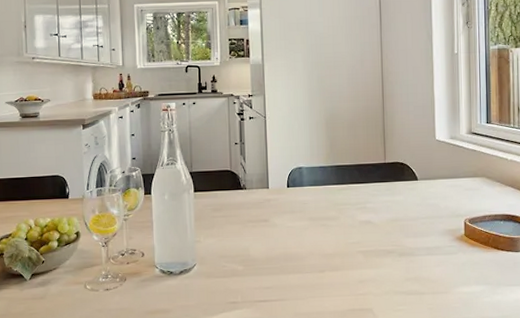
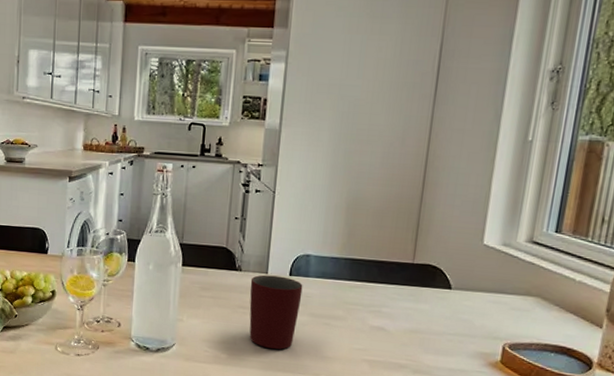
mug: none [255,189,300,254] -> present [249,274,303,350]

